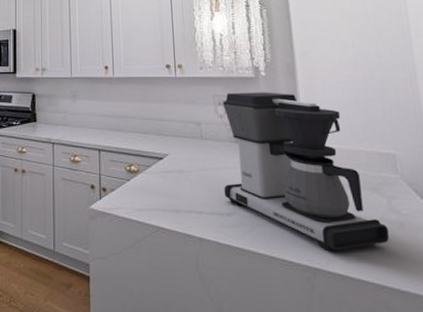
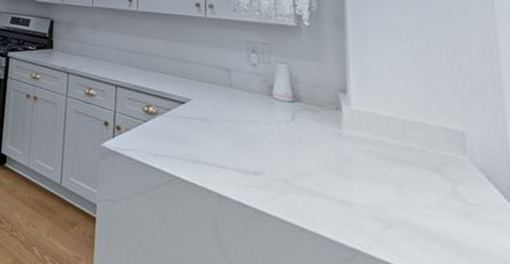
coffee maker: present [223,92,390,252] -> none [252,41,452,235]

